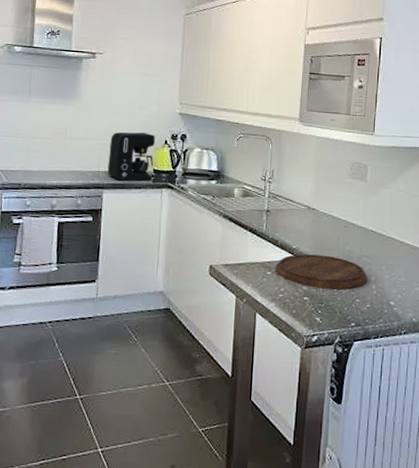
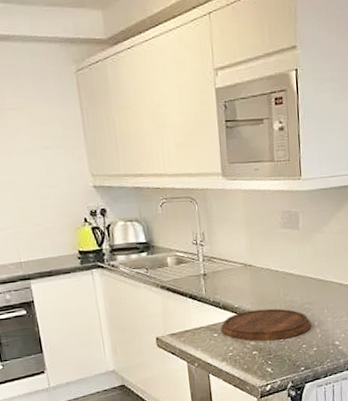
coffee maker: present [107,132,155,181] -> none [25,213,80,268]

